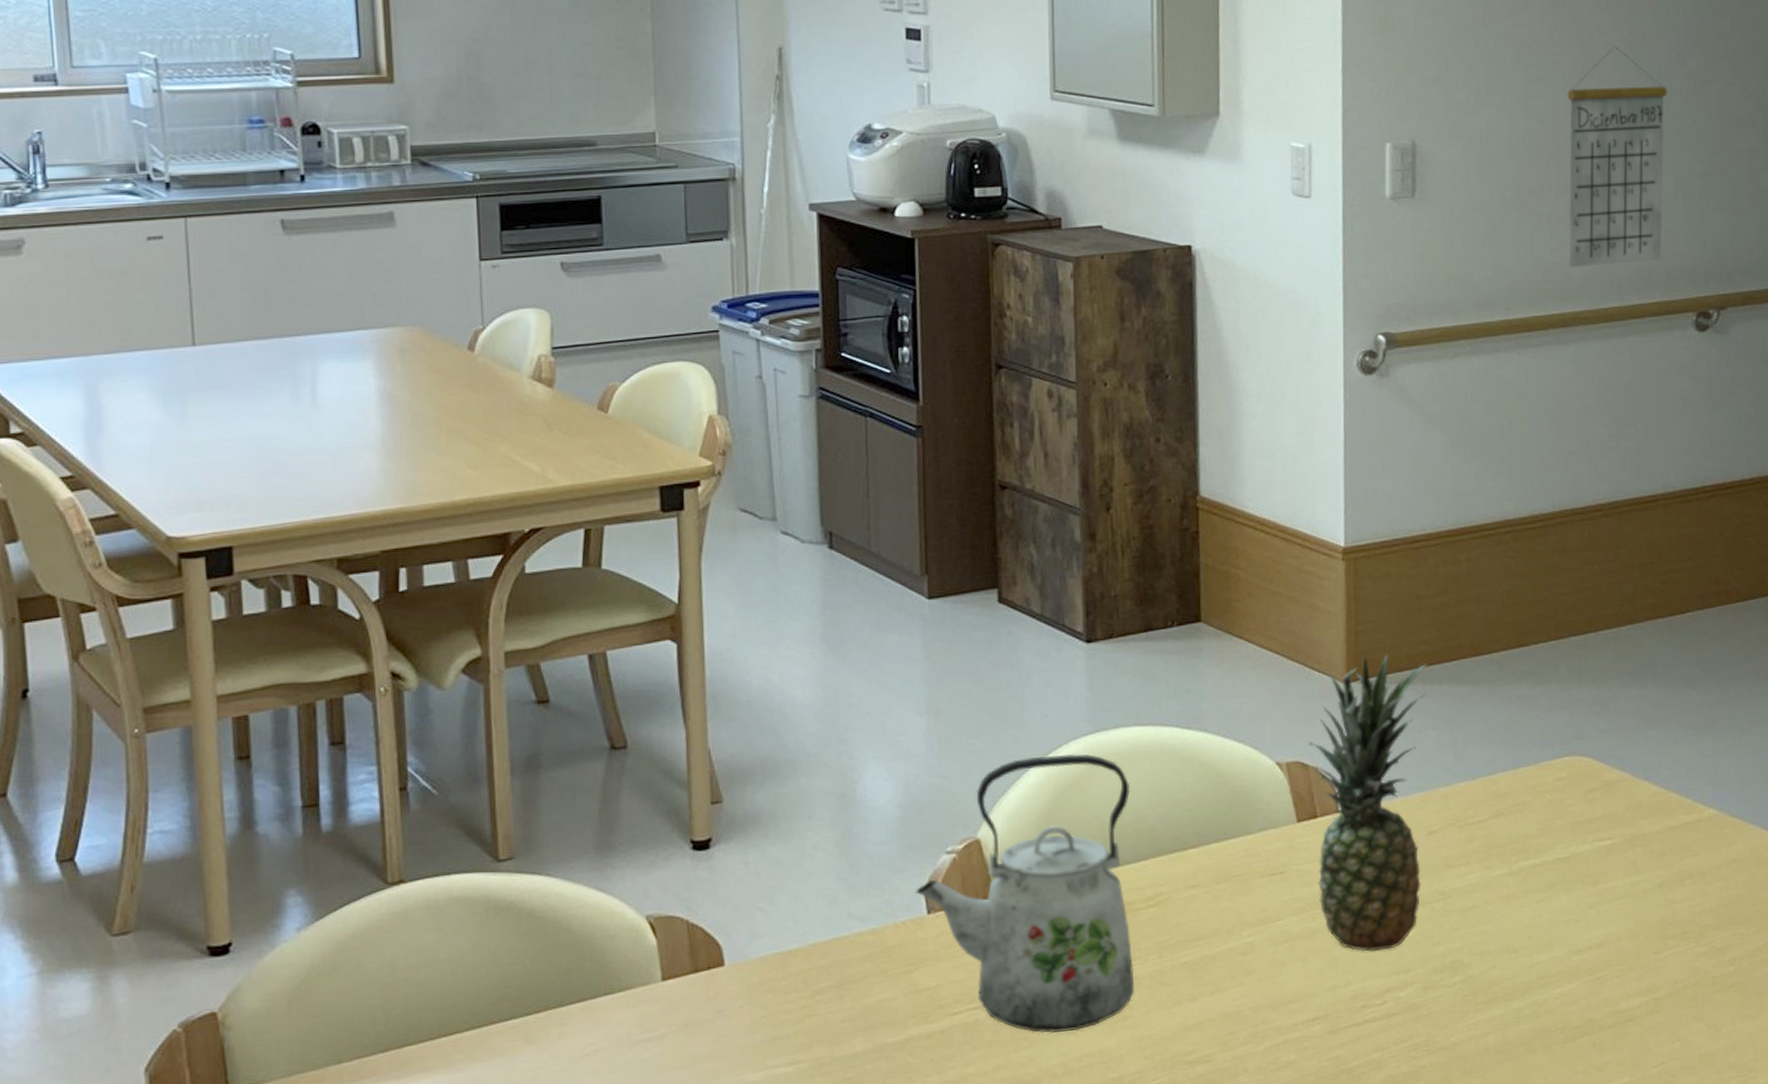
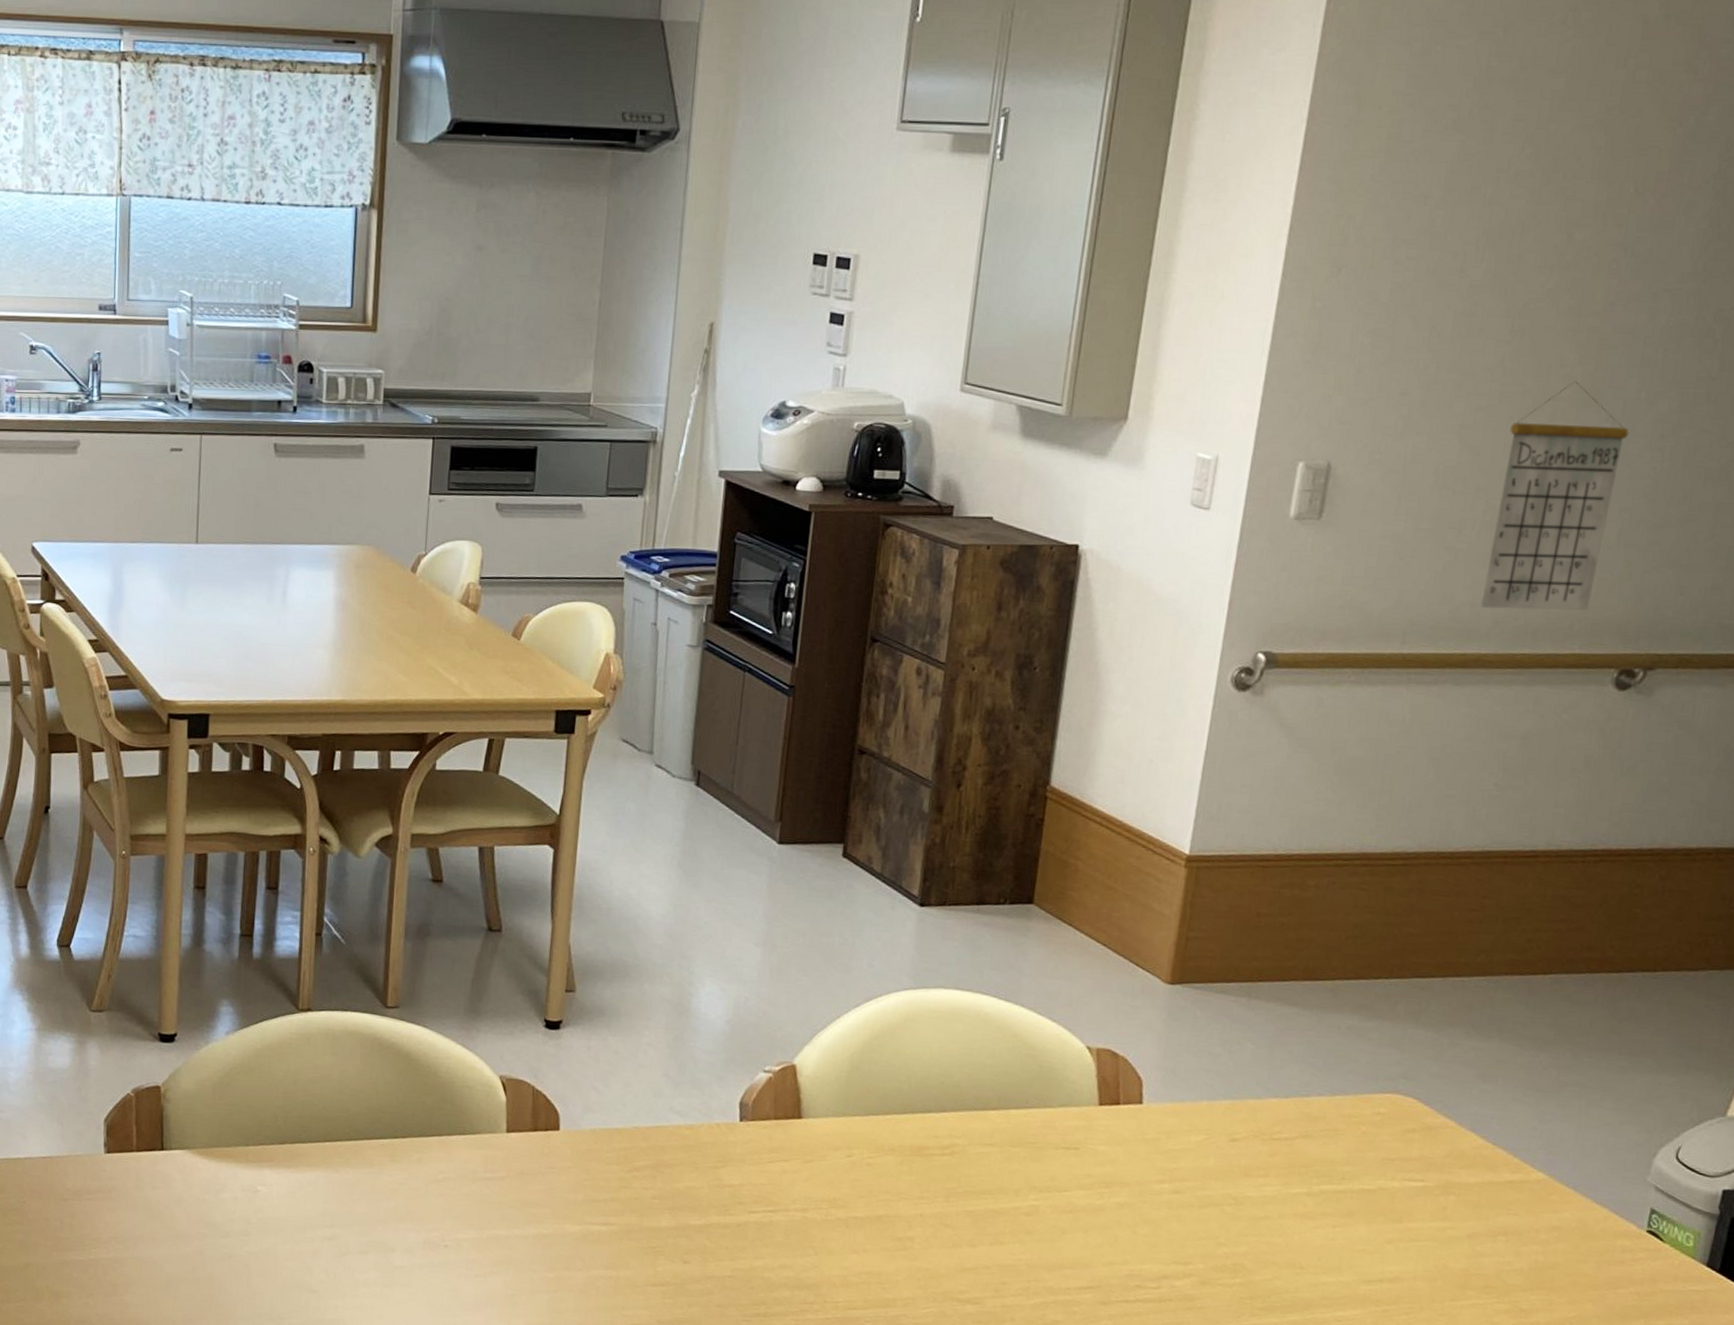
kettle: present [915,753,1135,1033] -> none [732,1000,942,1251]
fruit: present [1309,653,1427,951] -> none [1109,959,1256,1240]

